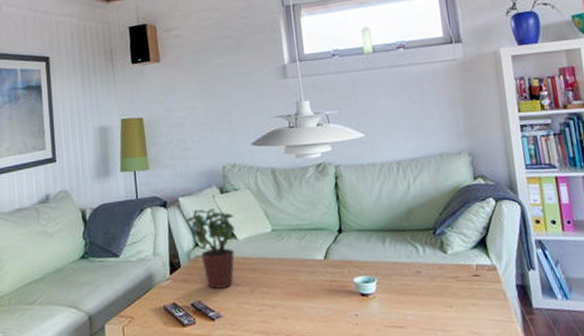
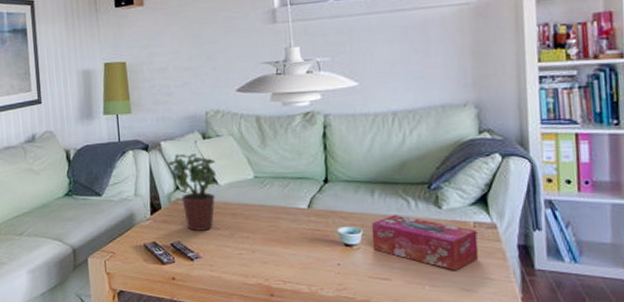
tissue box: none [384,261,484,315] -> present [371,215,479,271]

